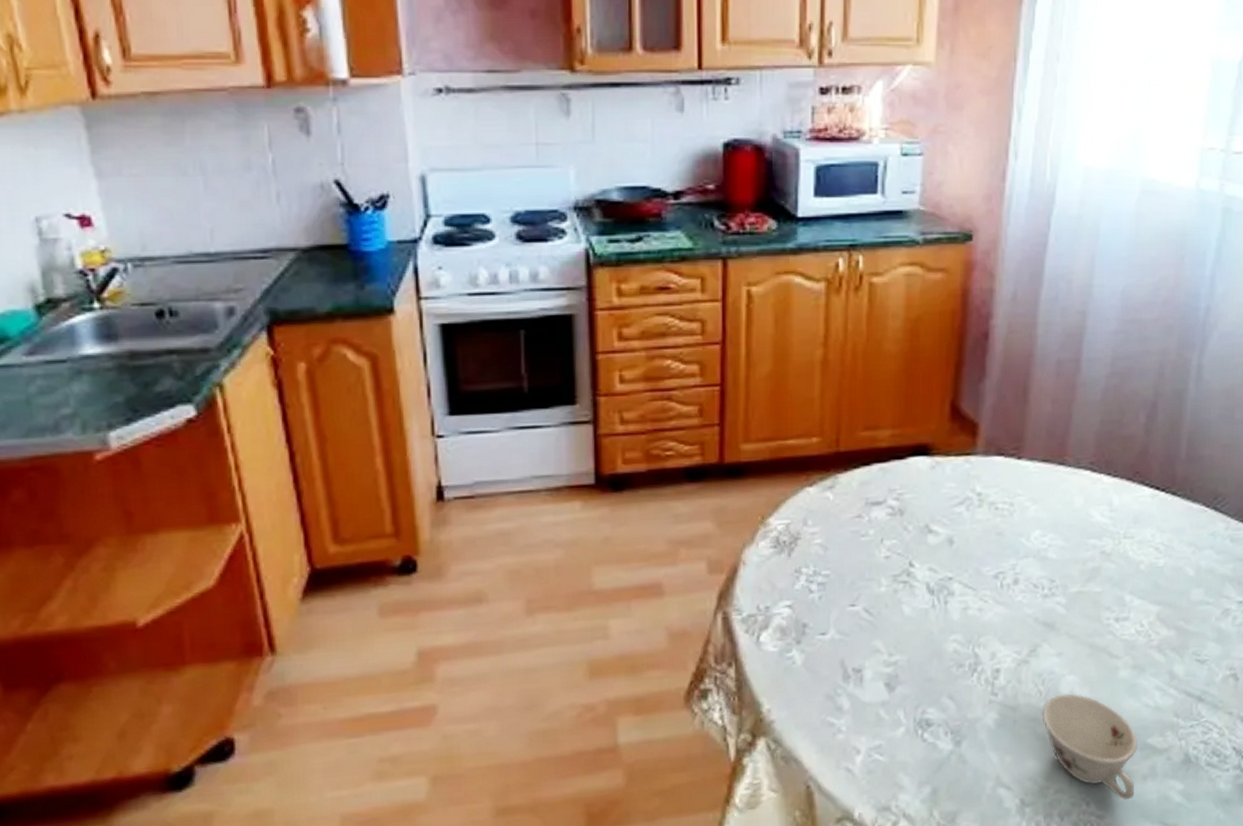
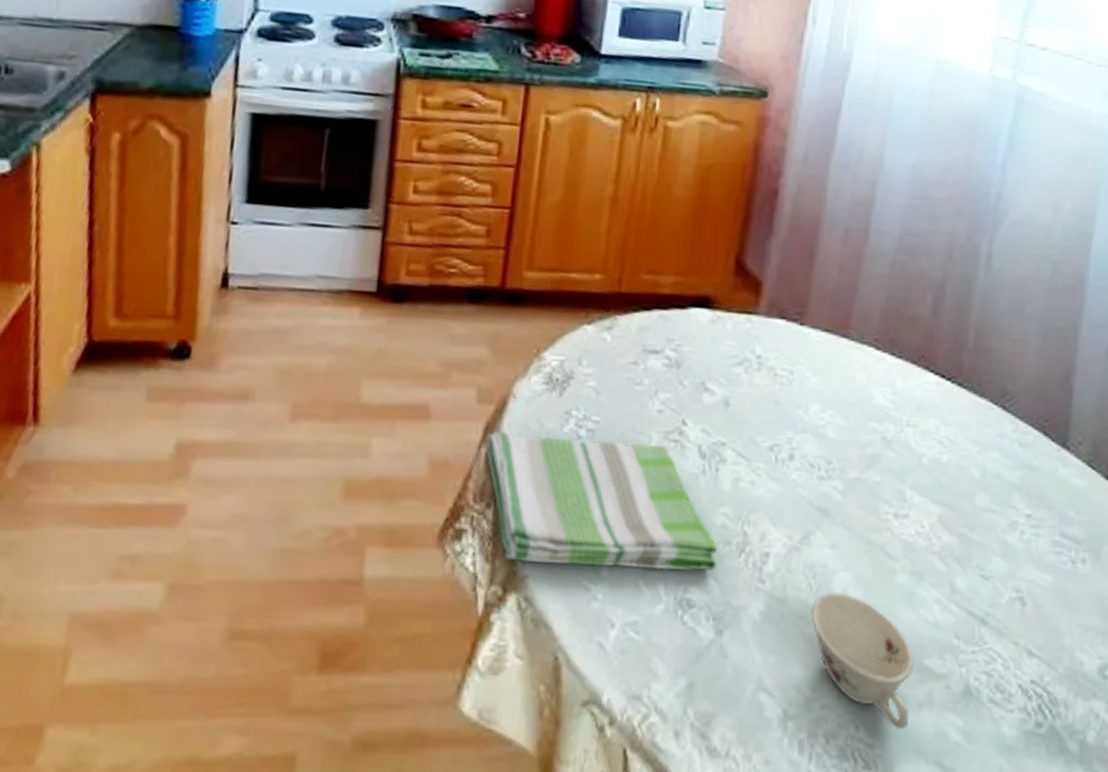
dish towel: none [720,587,951,710] -> present [485,431,717,572]

